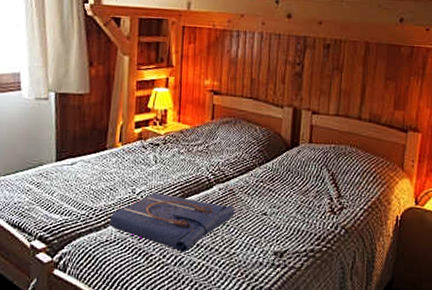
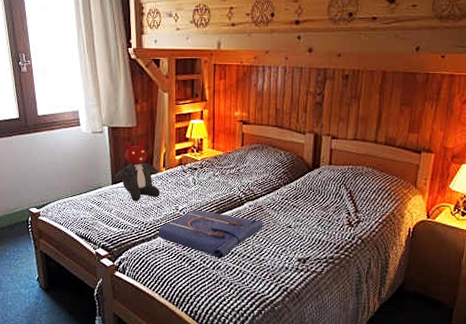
teddy bear: none [60,109,115,183] -> present [115,140,161,202]

